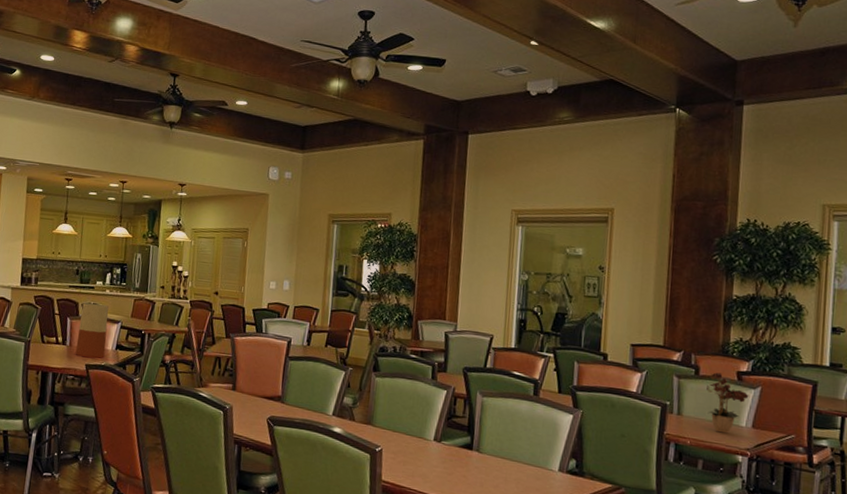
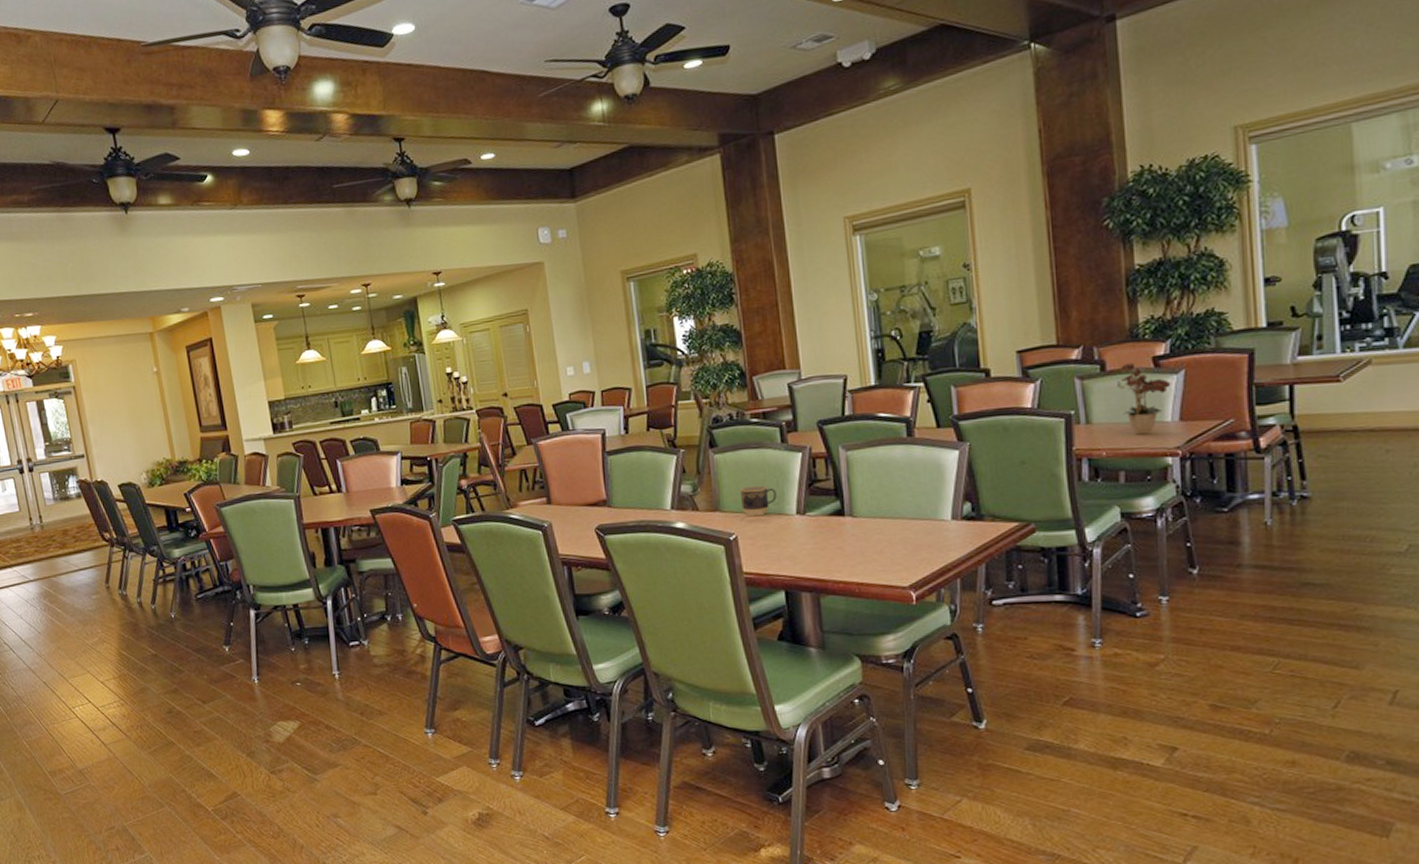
vase: present [75,303,109,359] -> none [350,436,390,503]
cup: none [390,408,421,437] -> present [739,485,777,517]

